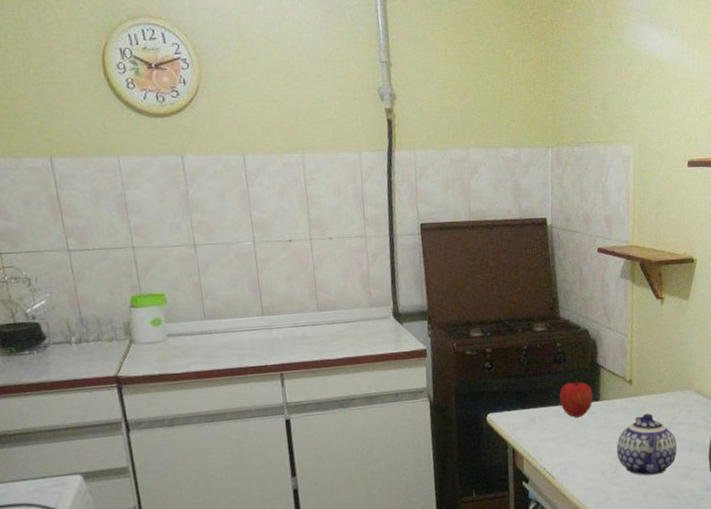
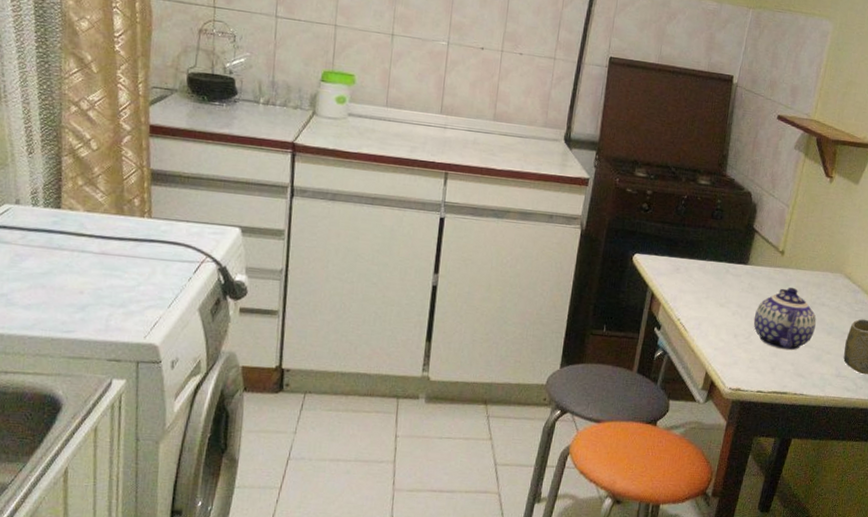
fruit: present [559,380,594,418] -> none [708,239,743,277]

